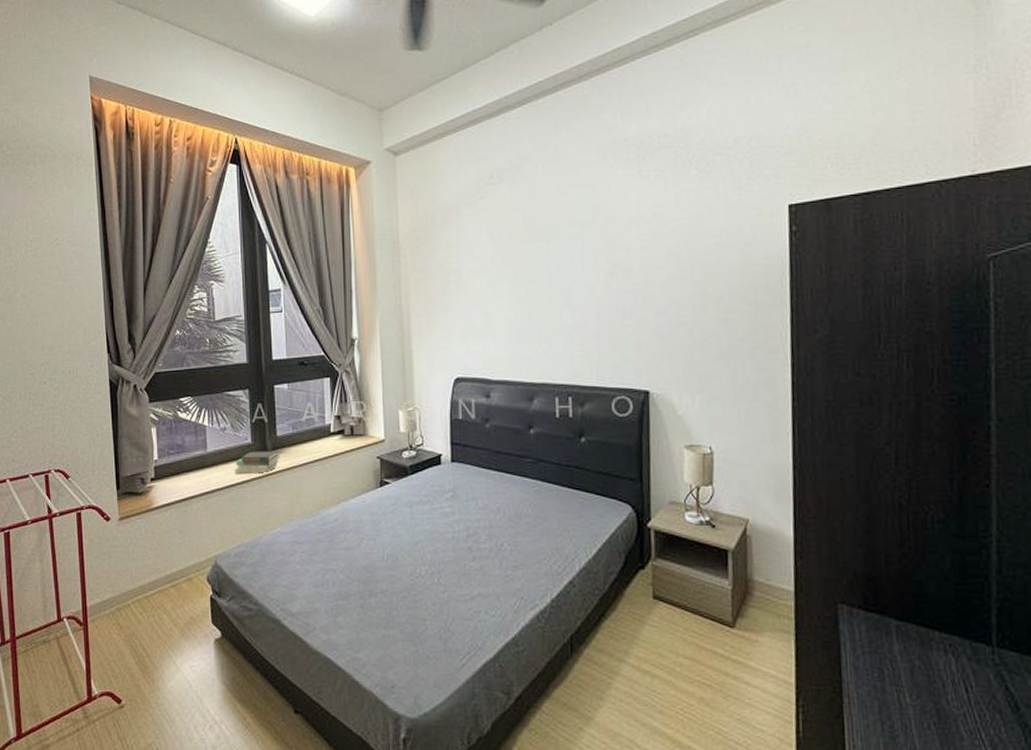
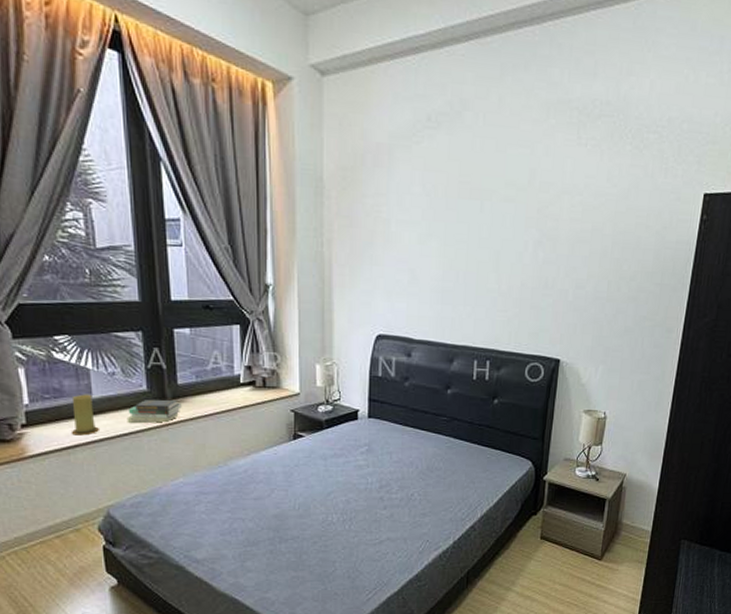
candle: none [190,448,211,487] -> present [71,394,99,436]

